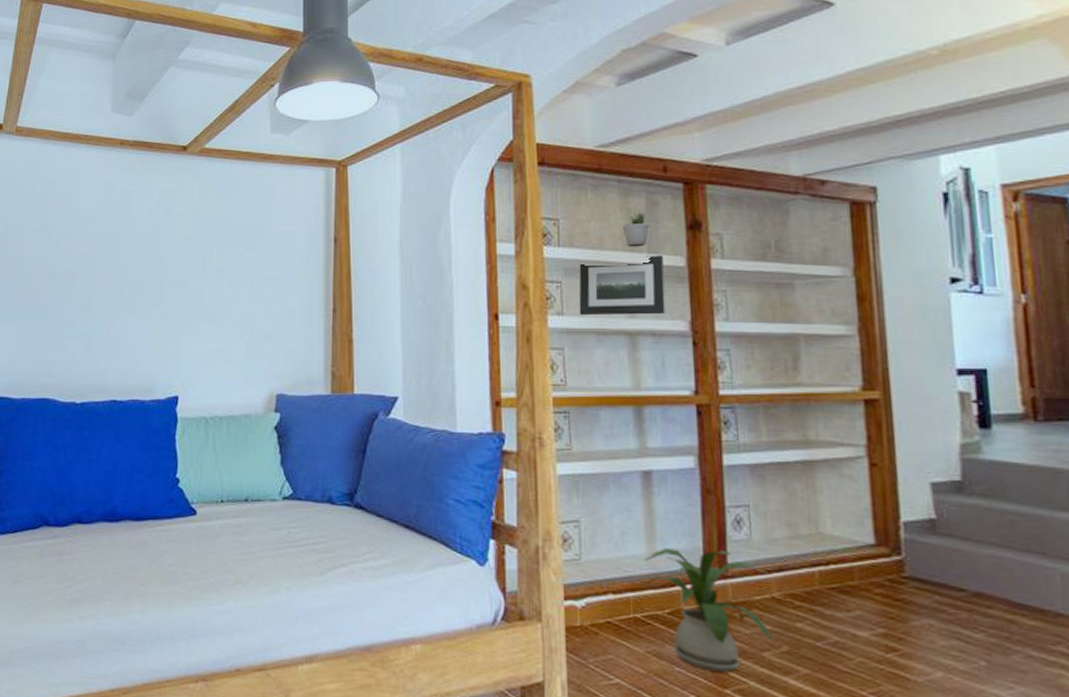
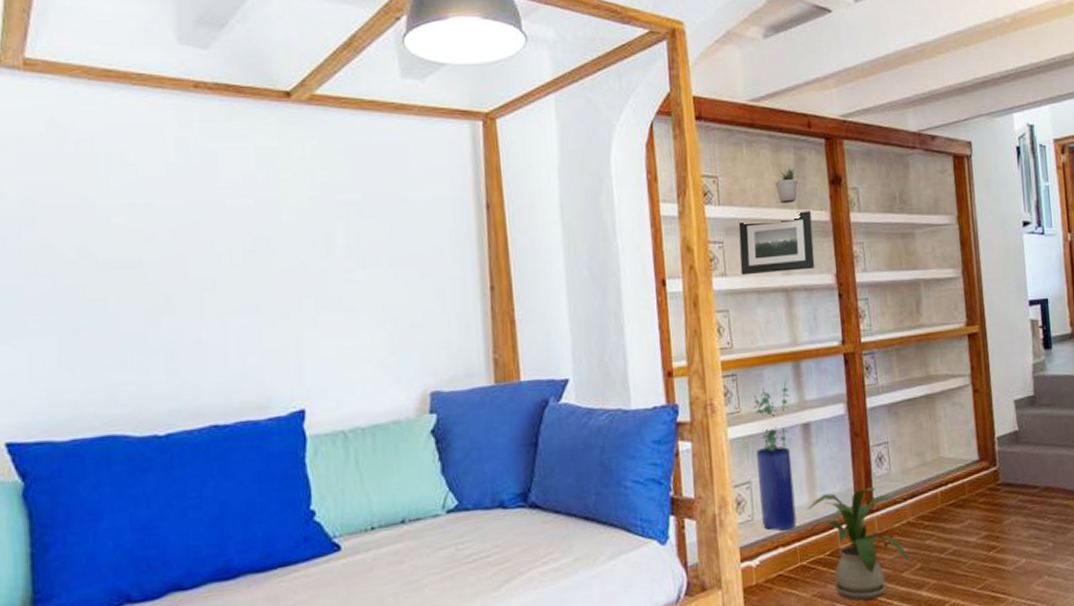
vase: none [586,425,631,577] -> present [753,381,797,531]

